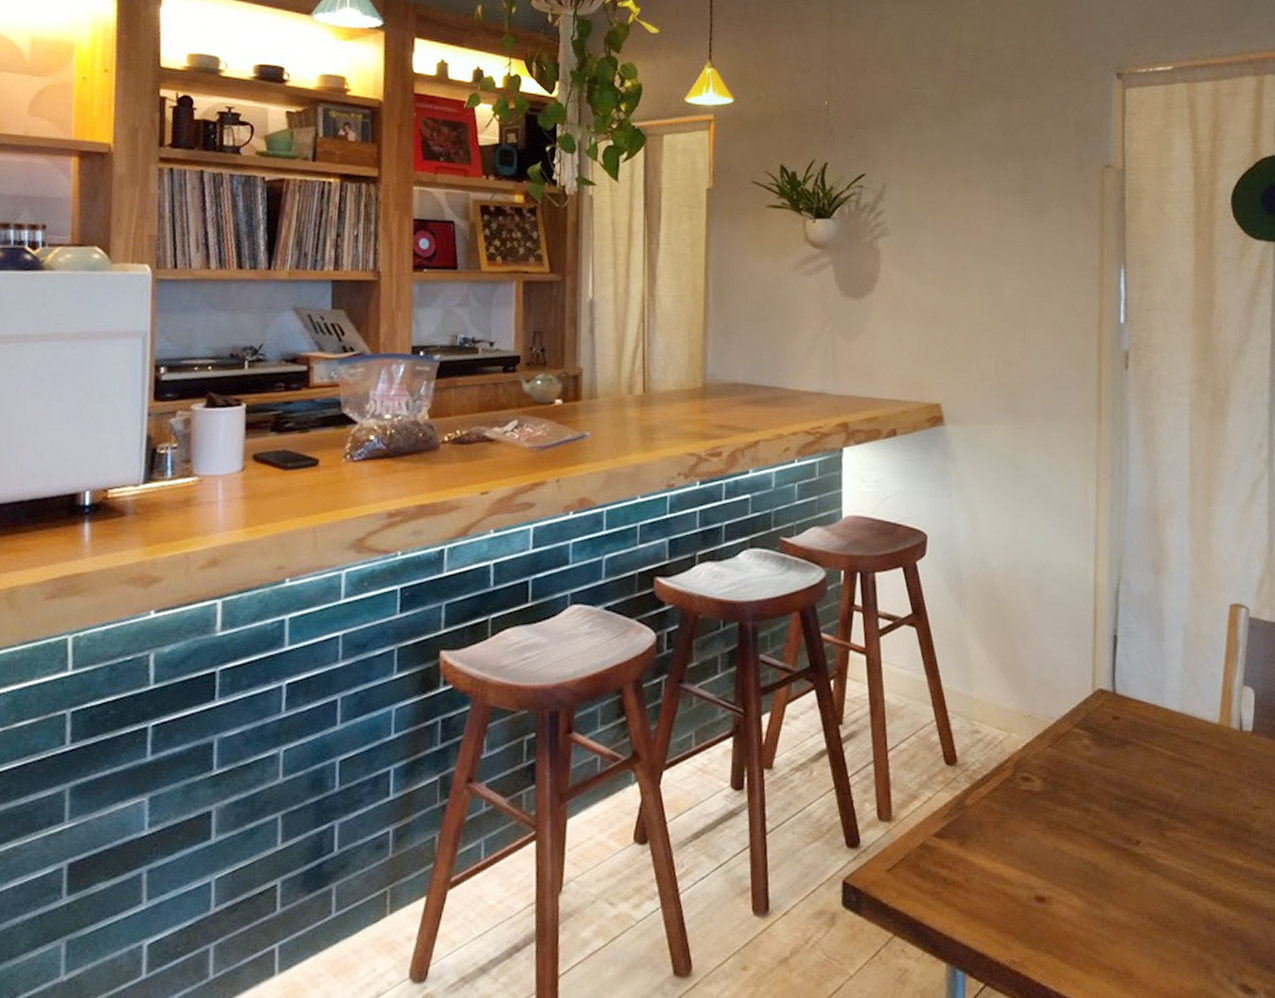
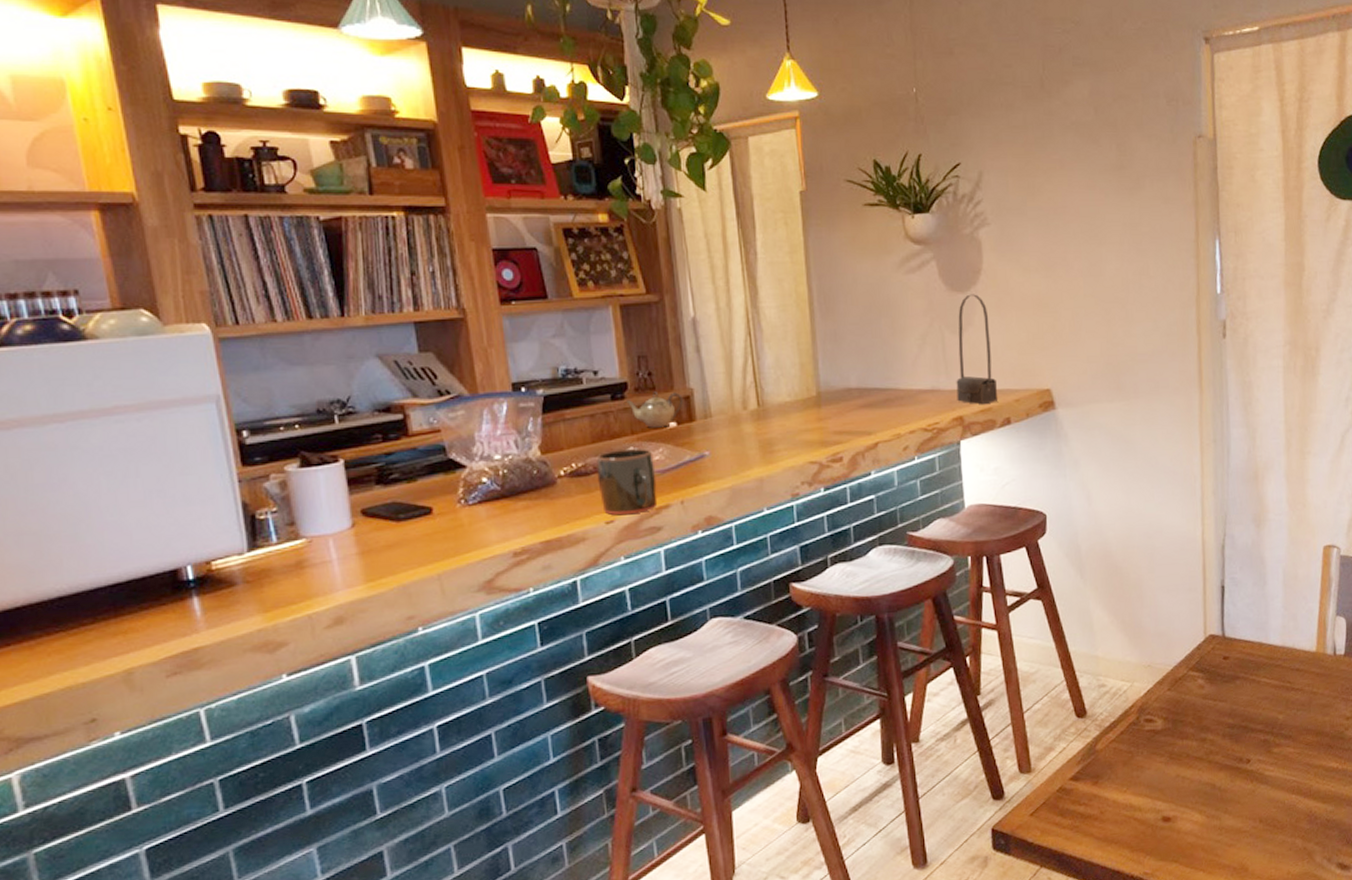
mug: none [478,420,536,488] -> present [596,447,658,516]
satchel: none [843,301,885,412] -> present [956,294,997,404]

